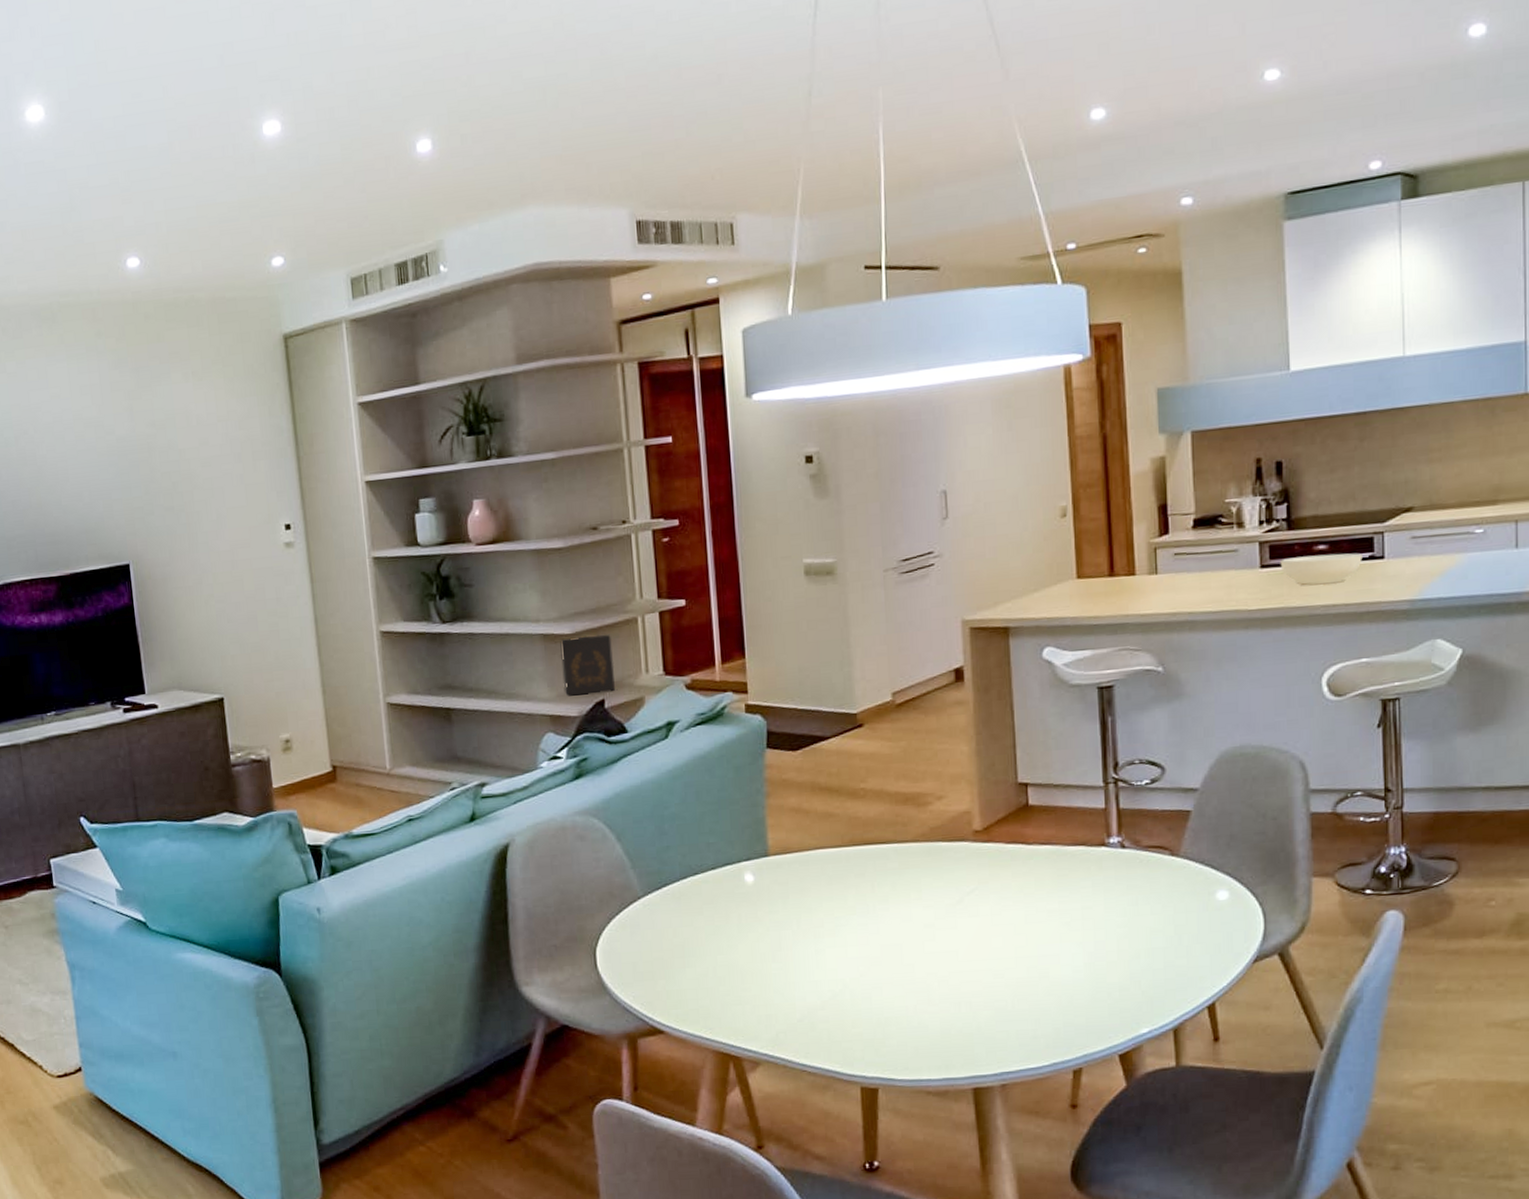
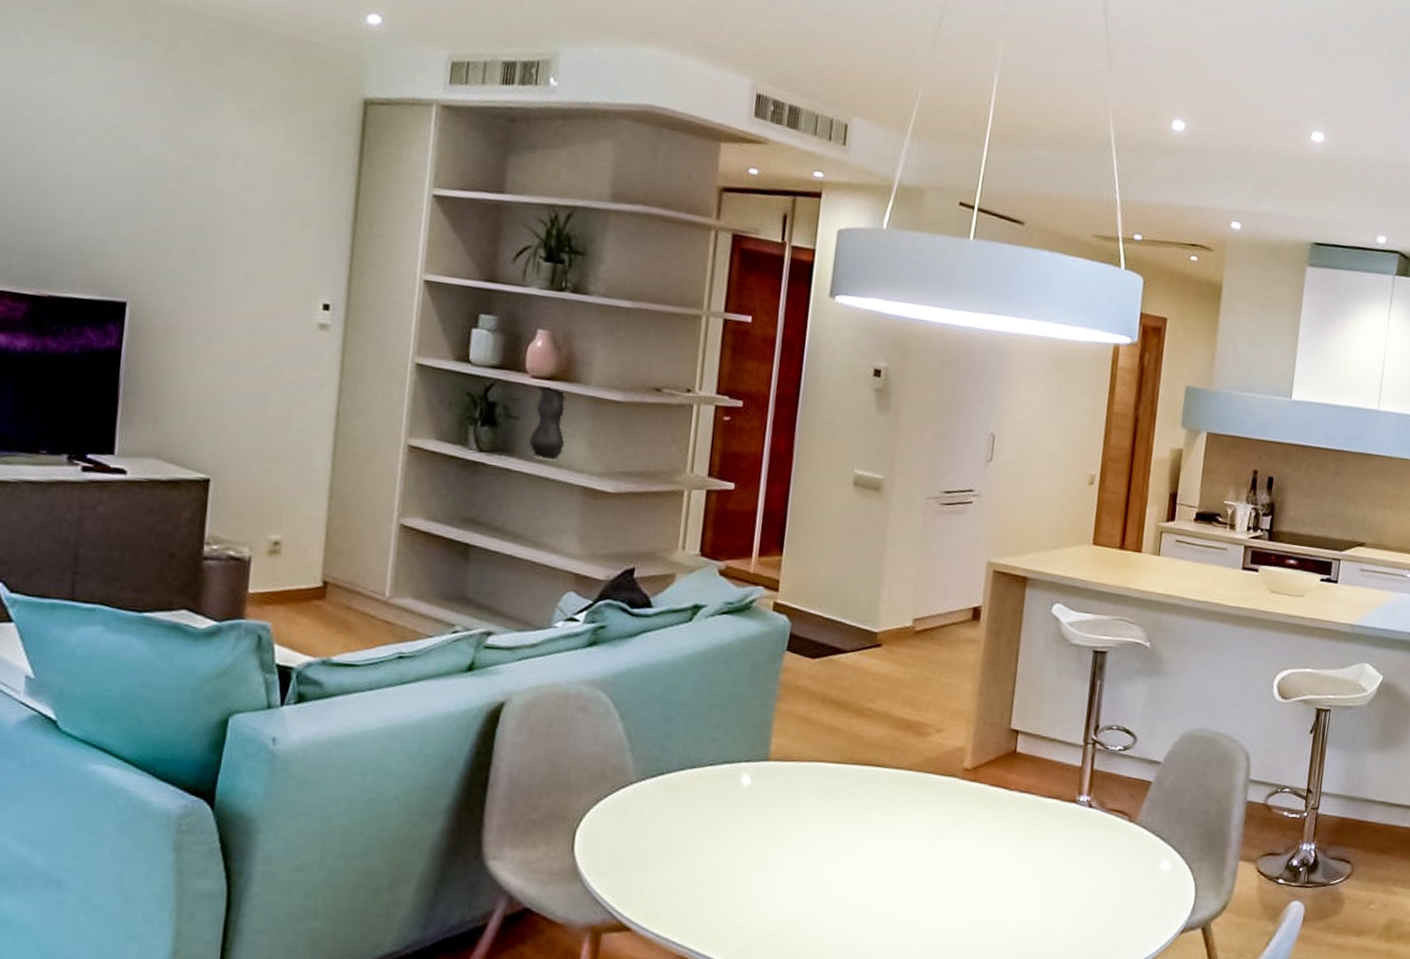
vase: none [483,550,519,617] -> present [529,385,567,460]
decorative box: present [561,635,615,696] -> none [595,497,654,563]

